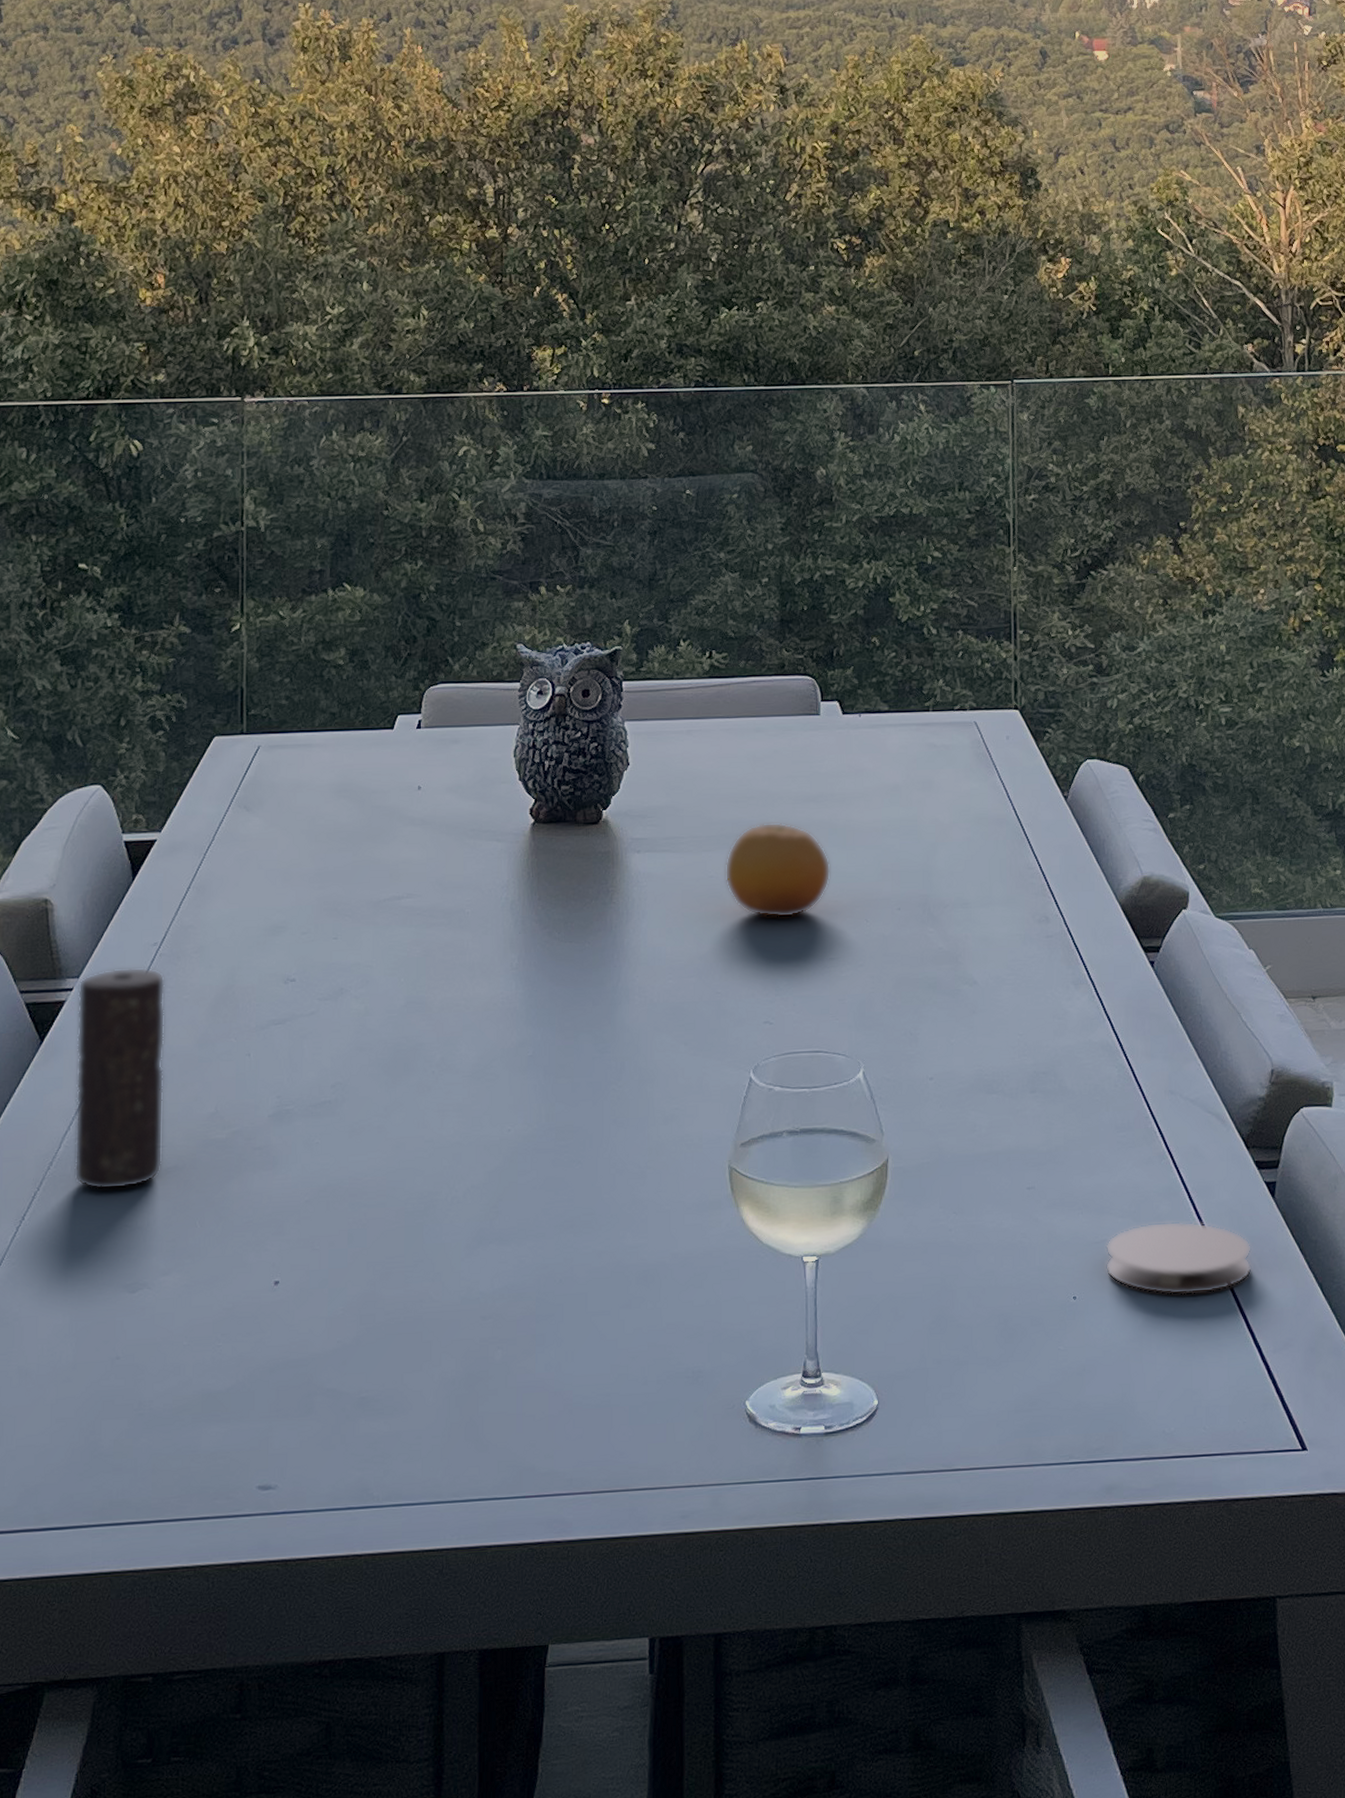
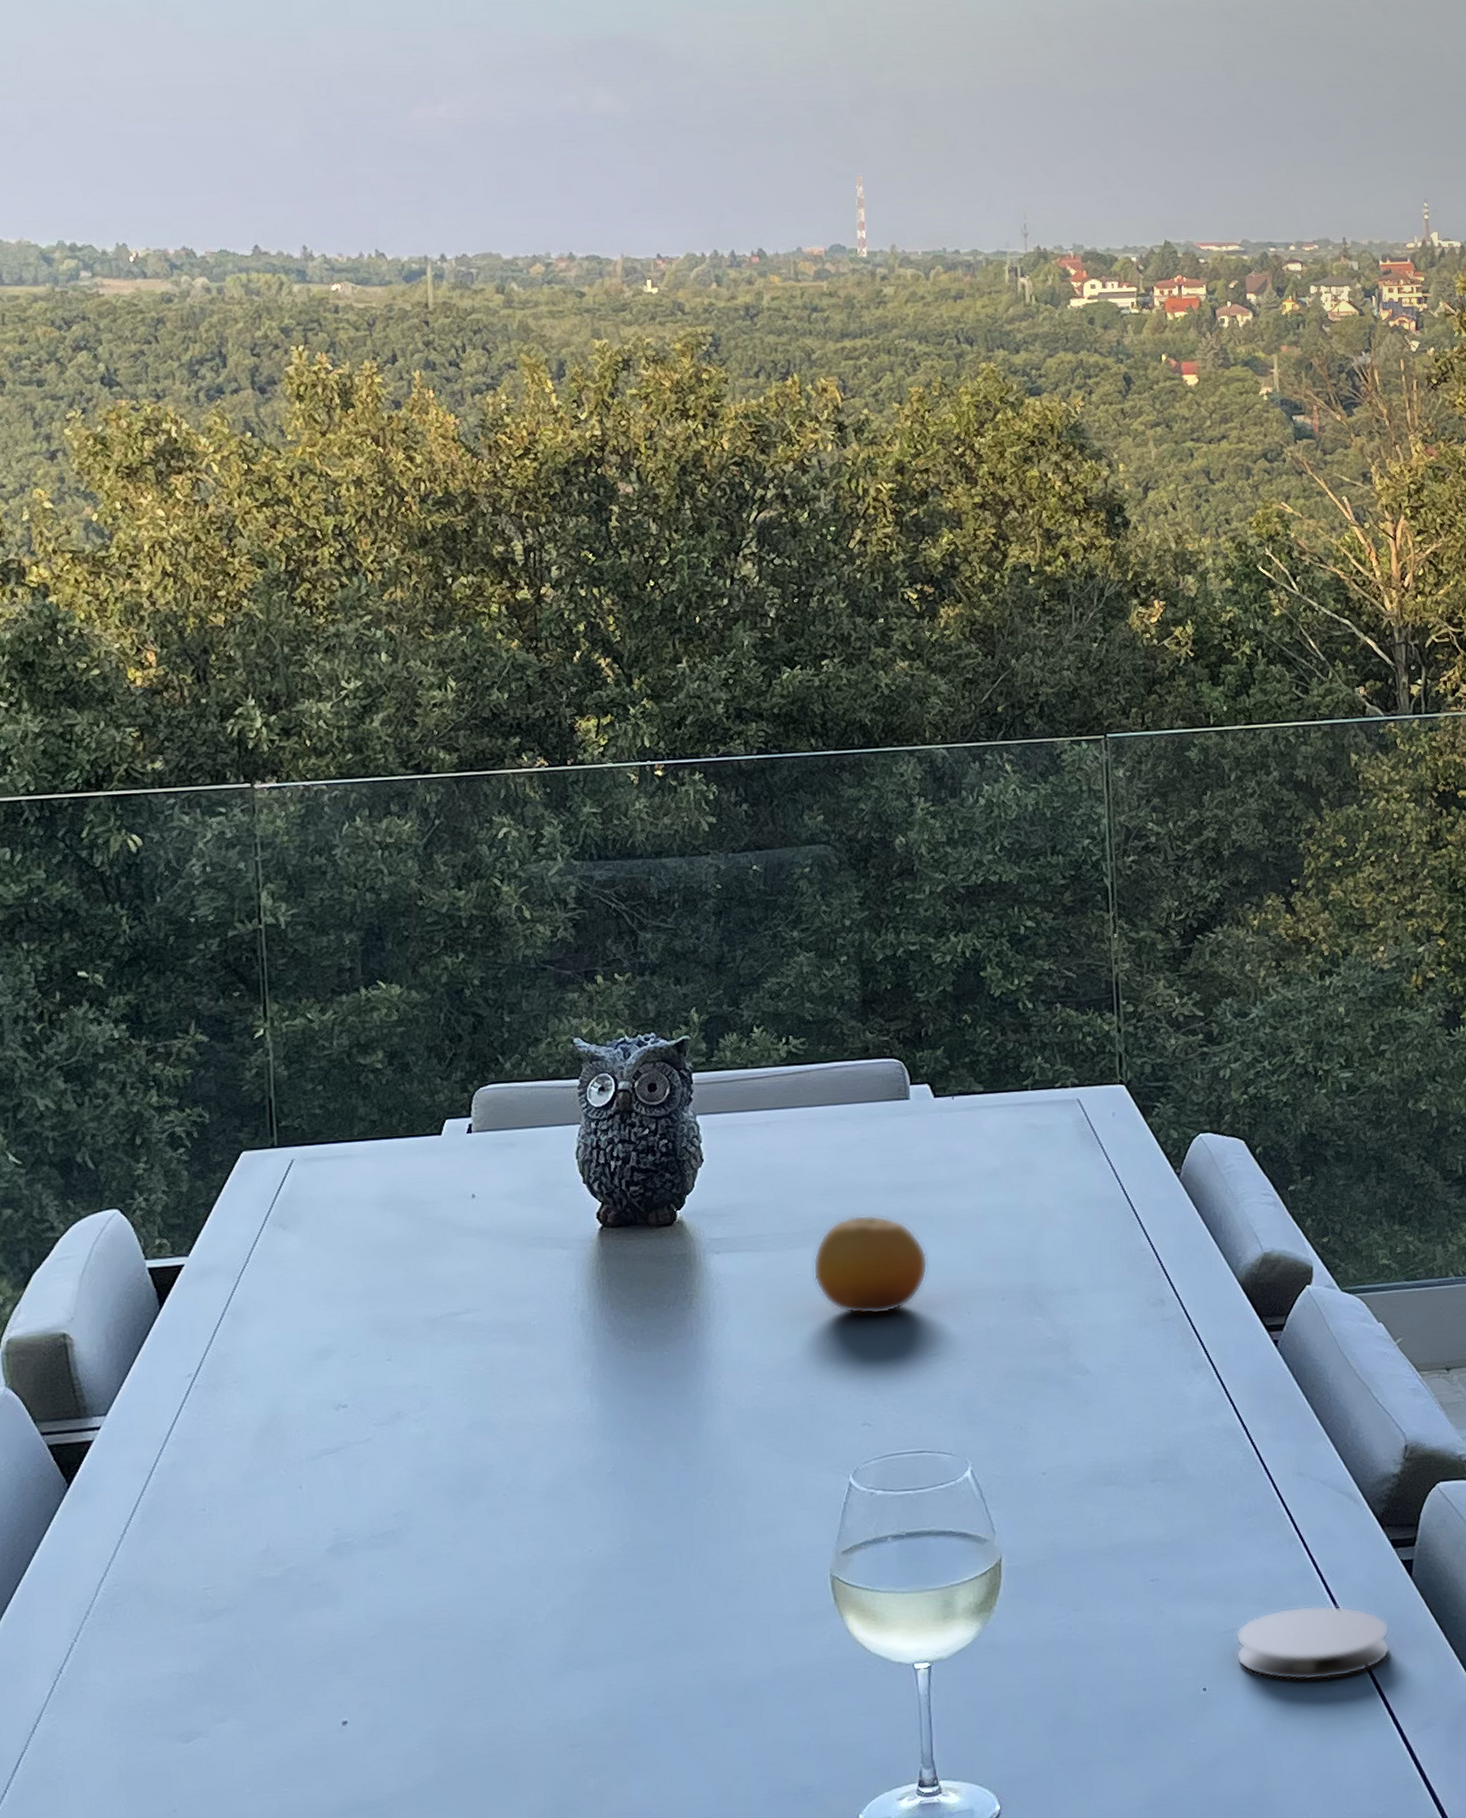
candle: present [74,967,165,1190] -> none [106,1400,212,1638]

